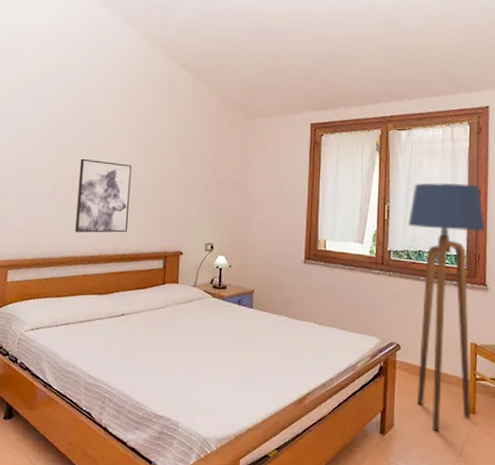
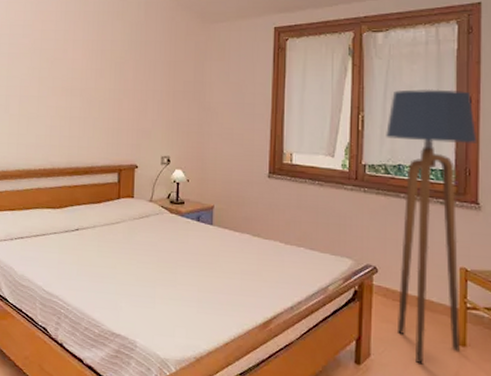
wall art: present [75,158,132,233] -> none [28,69,84,146]

